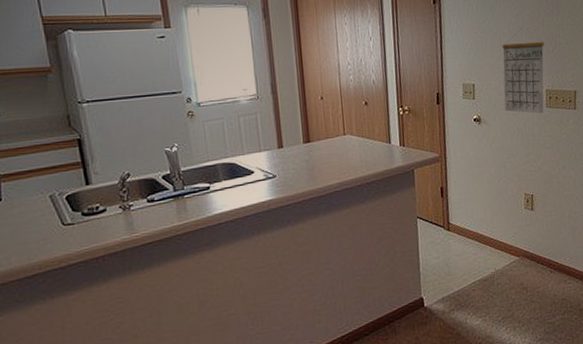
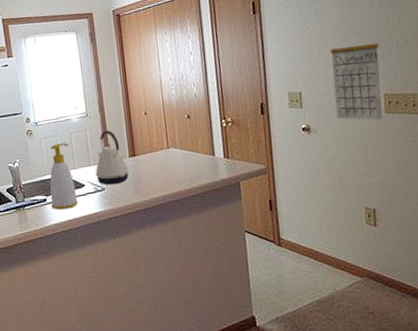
soap bottle: none [214,126,247,199] -> present [49,143,78,210]
kettle: none [266,114,303,172] -> present [96,130,129,185]

